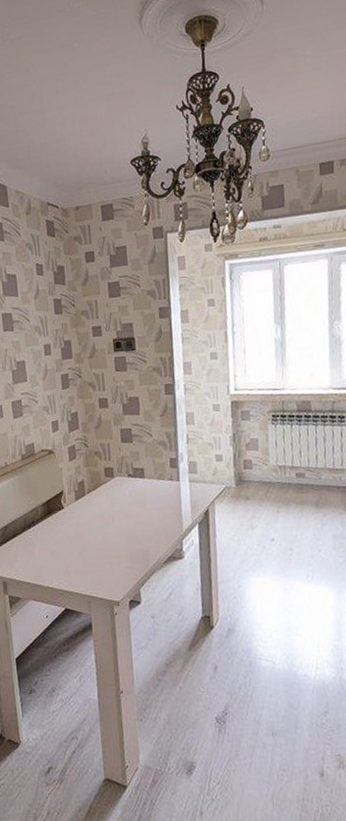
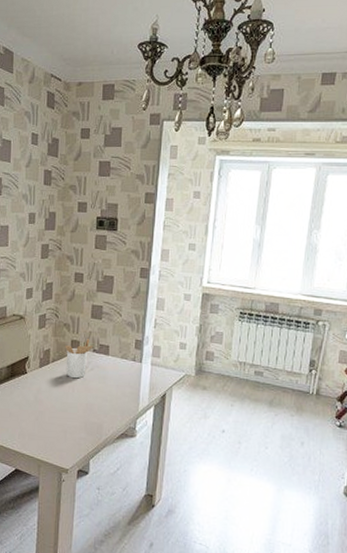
utensil holder: none [99,464,128,507] -> present [65,339,93,379]

